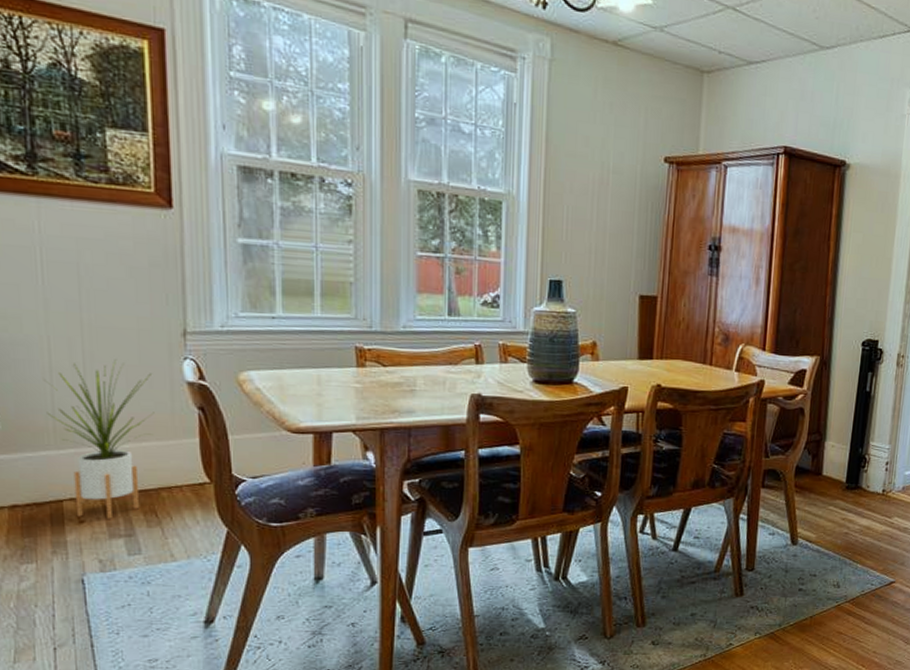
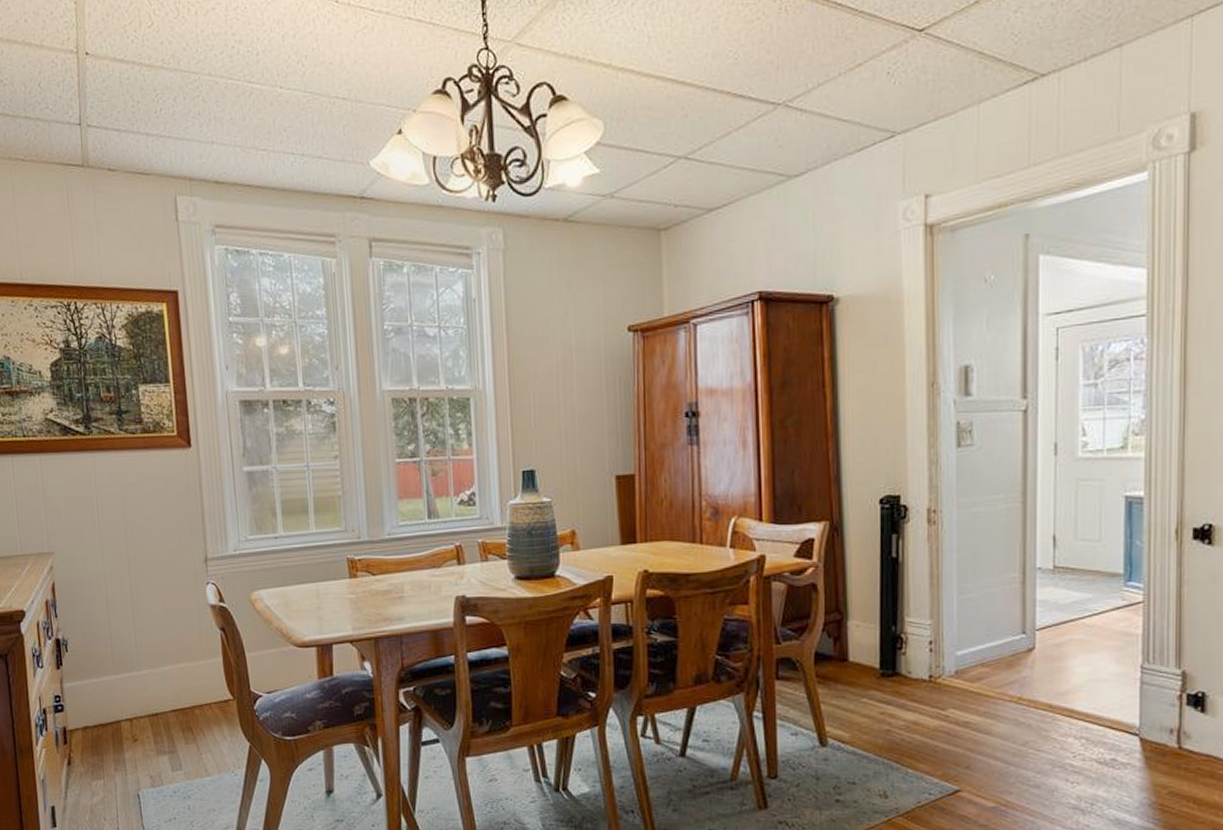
house plant: present [44,359,155,519] -> none [103,589,186,737]

